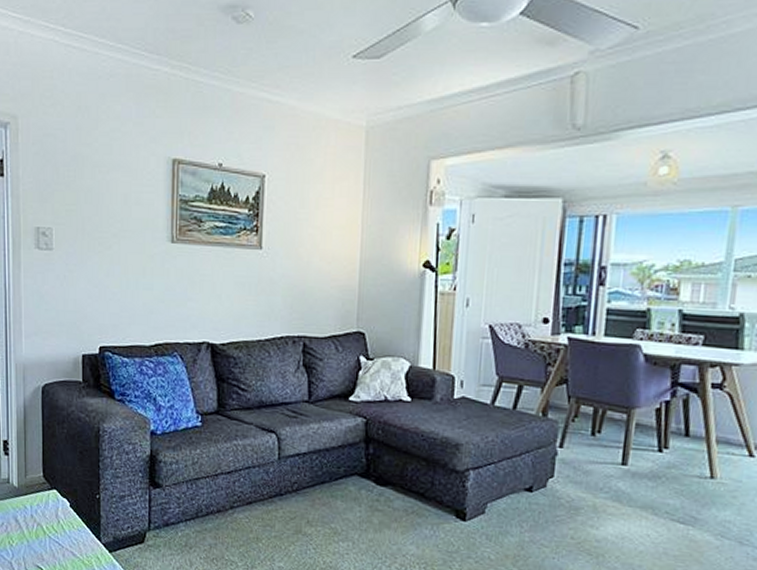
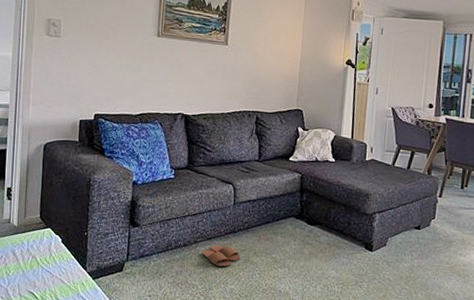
slipper: none [241,511,290,539] -> present [202,245,241,267]

